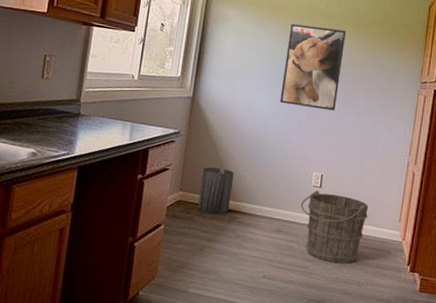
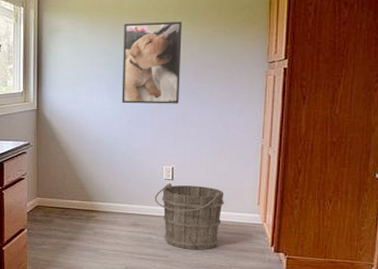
trash can: present [198,166,234,214] -> none [55,172,86,214]

